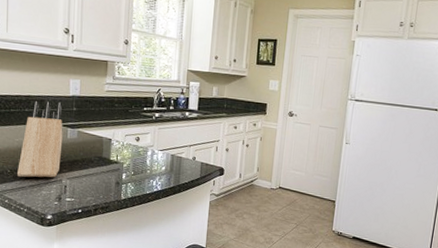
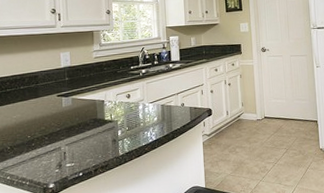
knife block: present [17,101,63,178] -> none [17,75,58,151]

